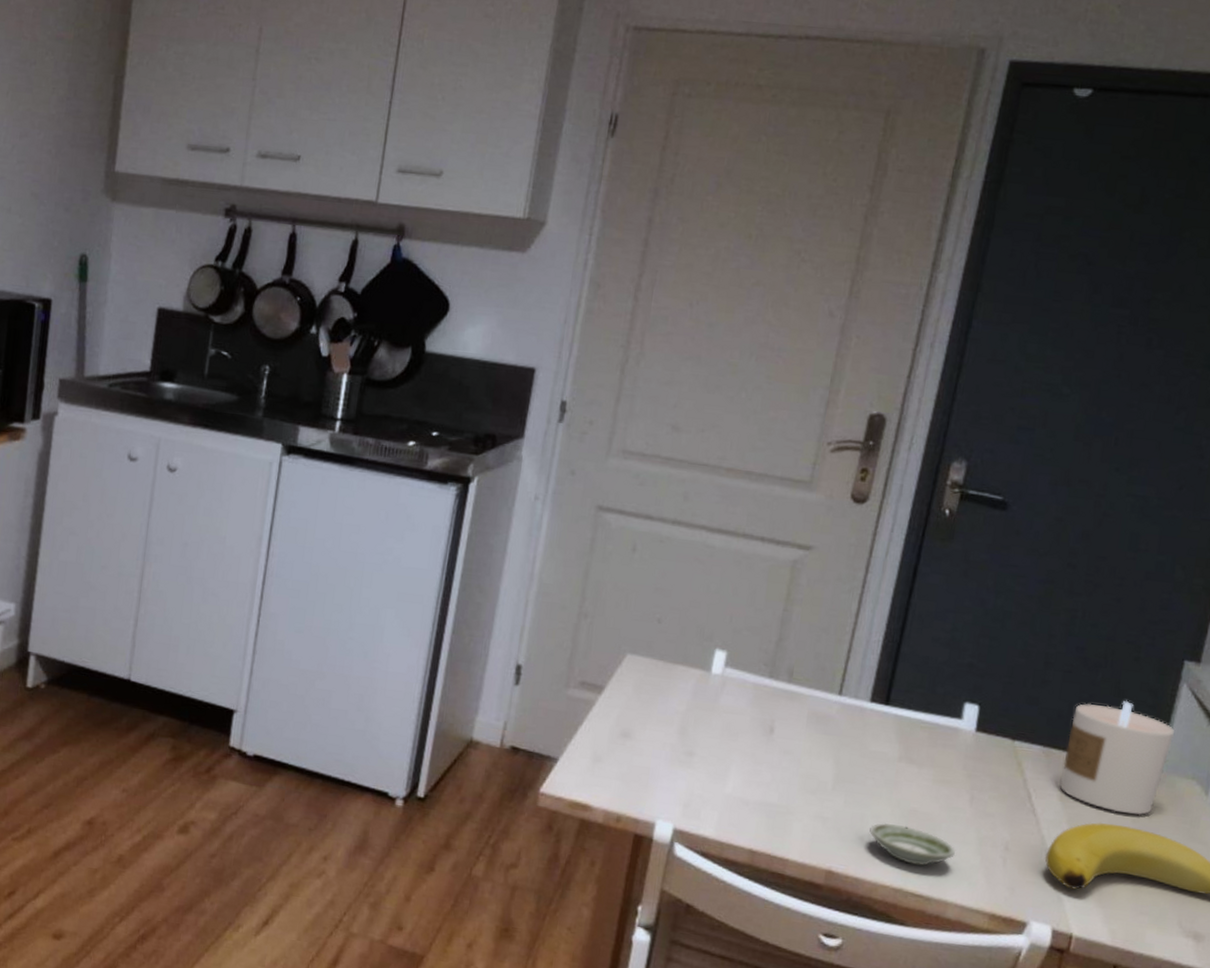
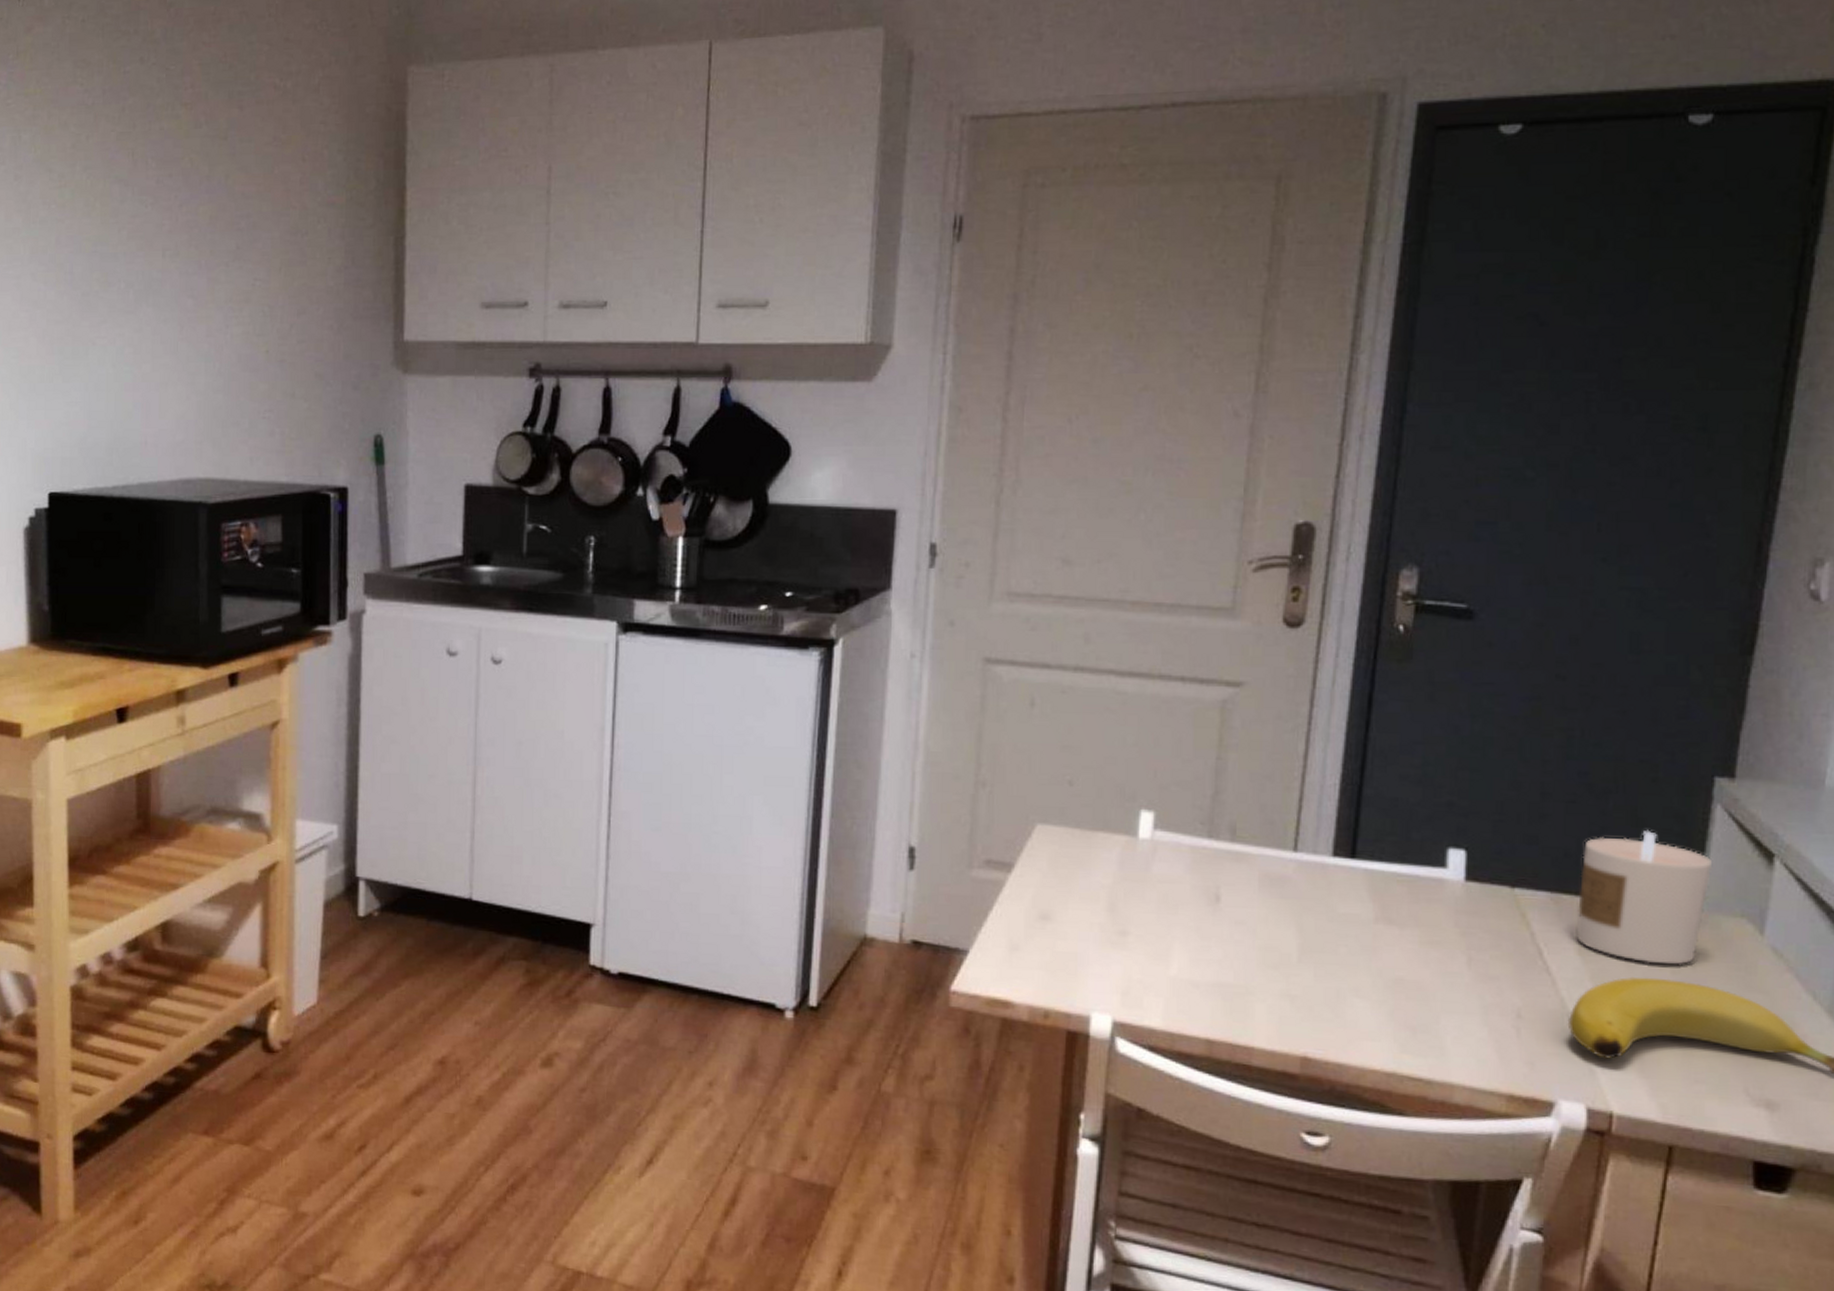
saucer: present [869,822,956,866] -> none [1349,996,1457,1044]

